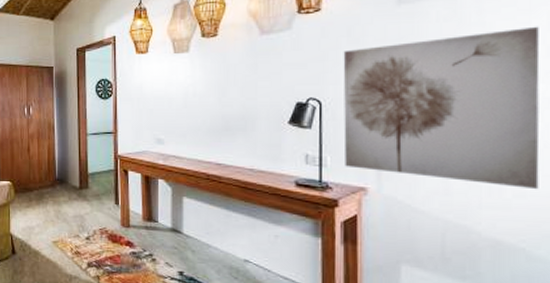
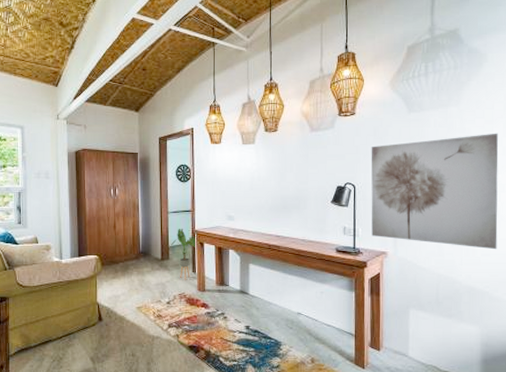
house plant: none [90,152,121,213] -> present [171,228,197,280]

